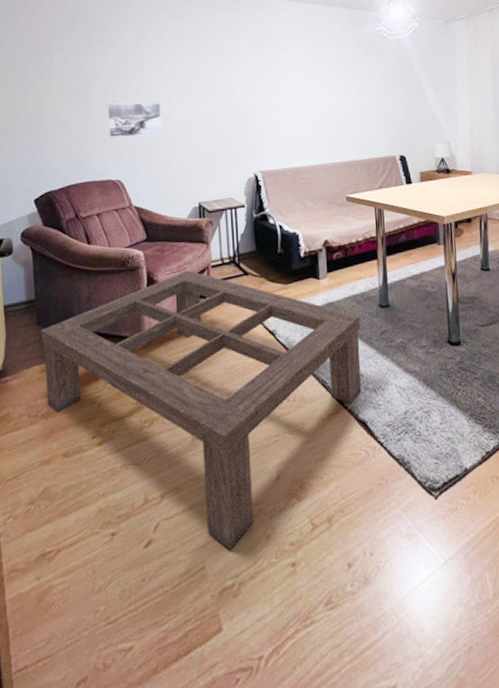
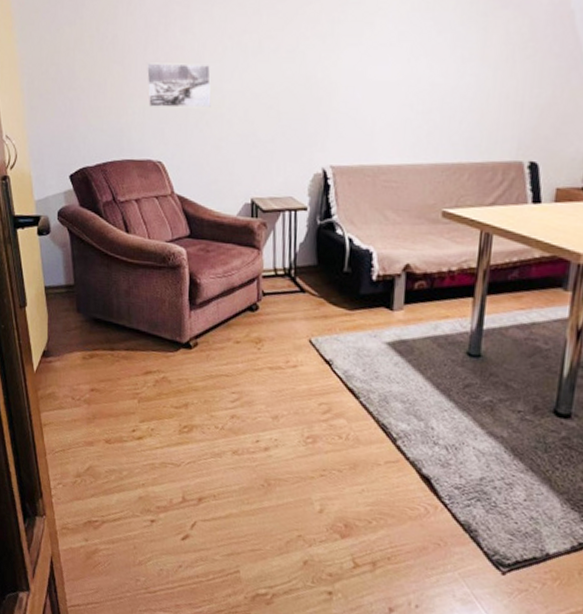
coffee table: present [40,270,362,551] -> none [81,276,439,564]

